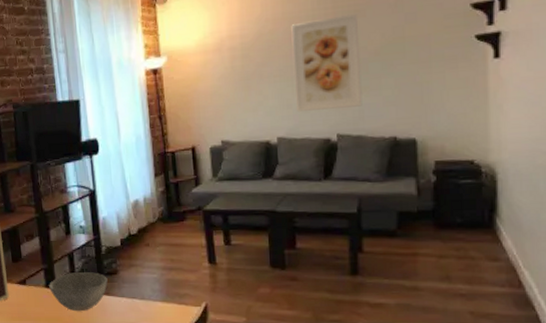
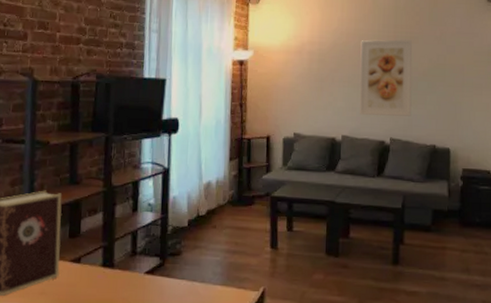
bowl: present [49,272,108,312] -> none [106,252,170,294]

